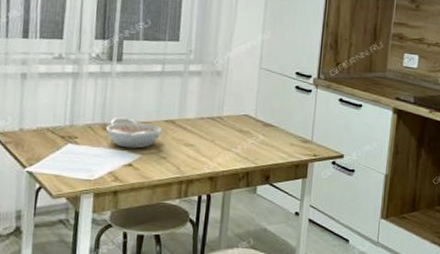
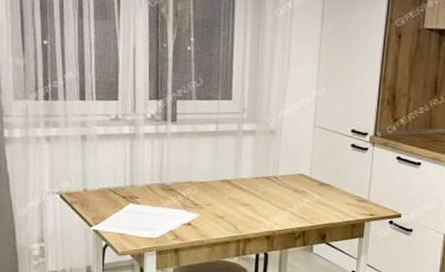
bowl: present [105,117,163,149] -> none [164,177,219,208]

